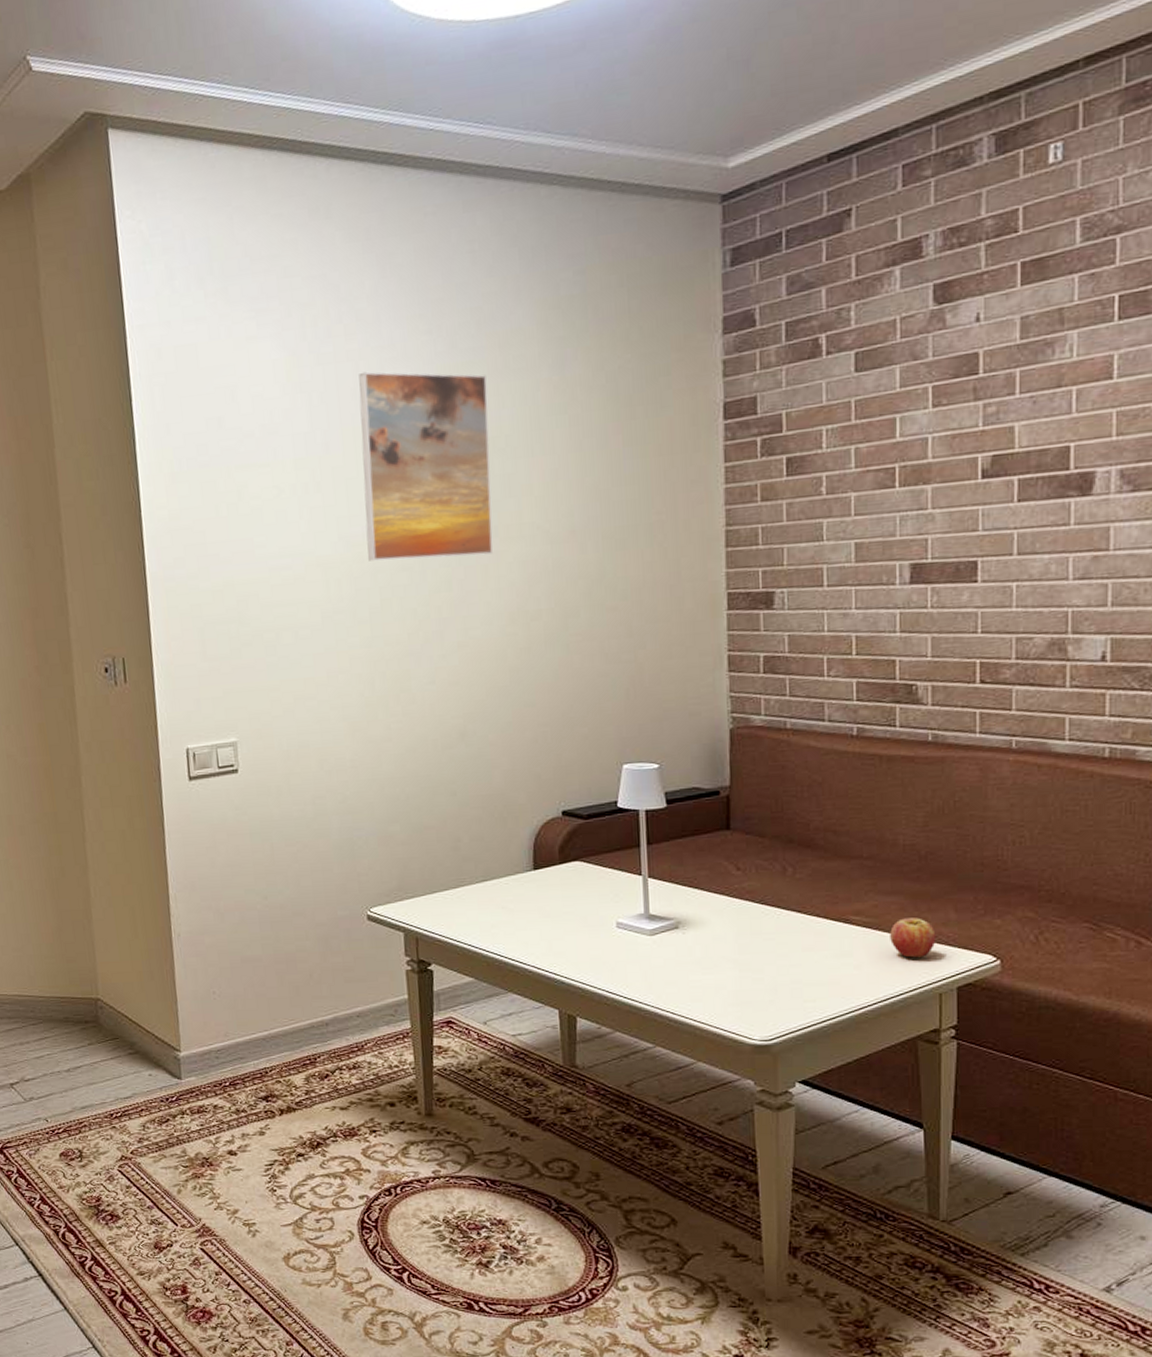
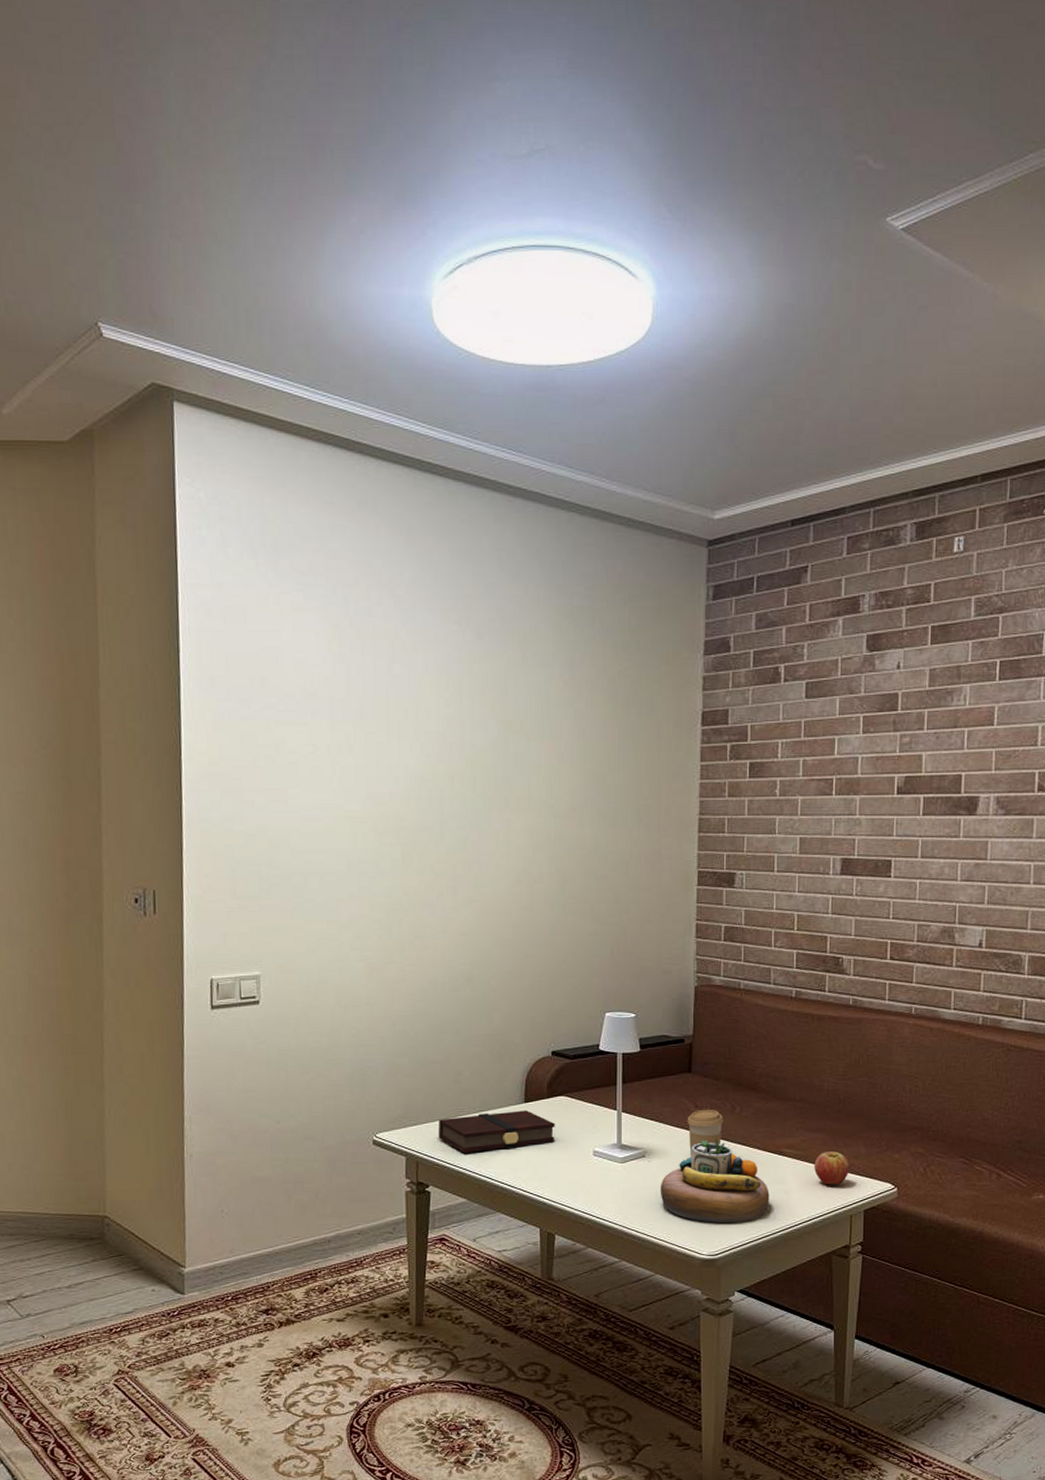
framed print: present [359,371,494,561] -> none [392,651,507,822]
book: none [437,878,571,928] -> present [438,1110,555,1153]
decorative bowl: none [698,904,835,1004] -> present [660,1138,770,1224]
coffee cup: none [727,871,773,929] -> present [687,1109,724,1159]

